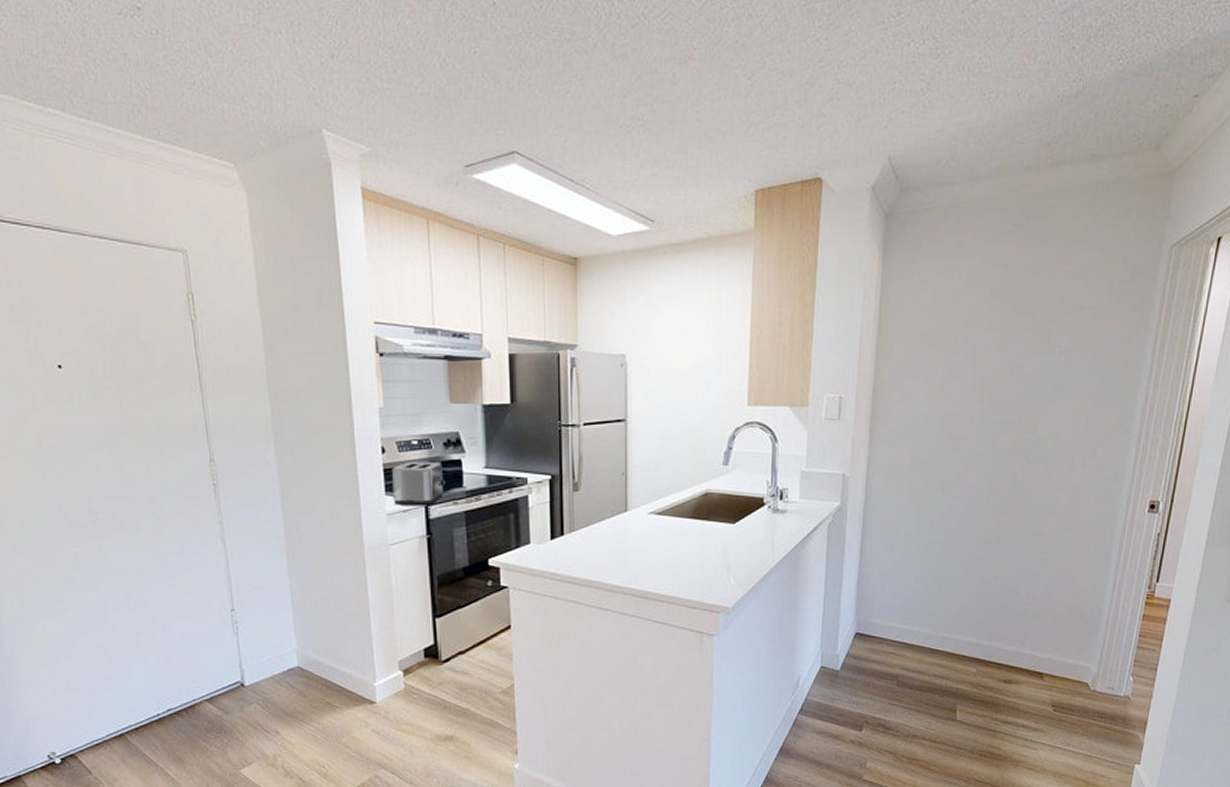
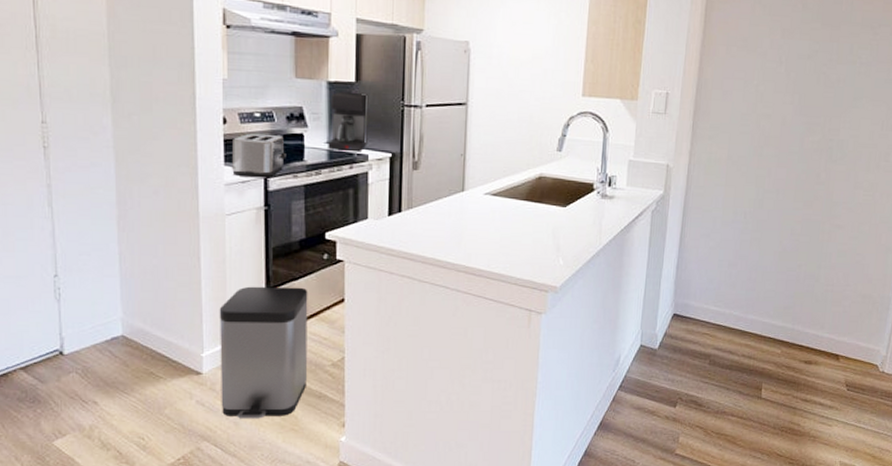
pedal bin: none [388,615,479,747] -> present [219,286,308,419]
coffee maker: none [486,414,526,474] -> present [328,91,369,151]

